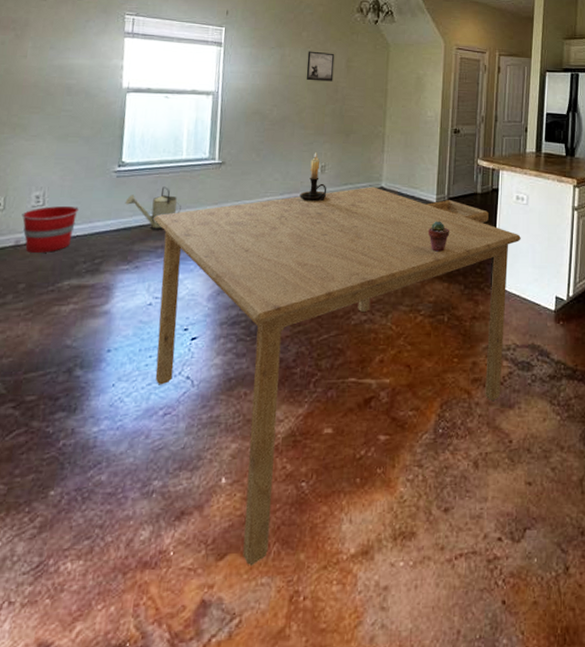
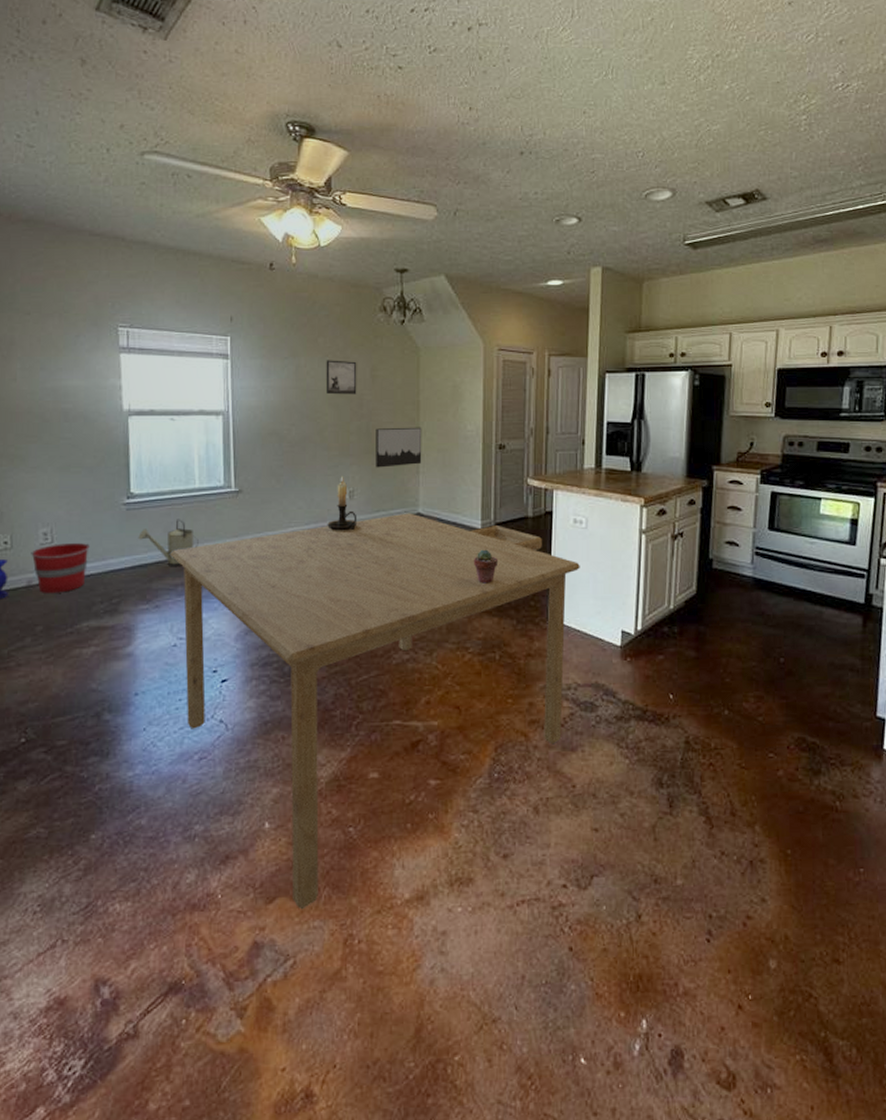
wall art: none [346,111,389,146] -> present [376,427,422,468]

